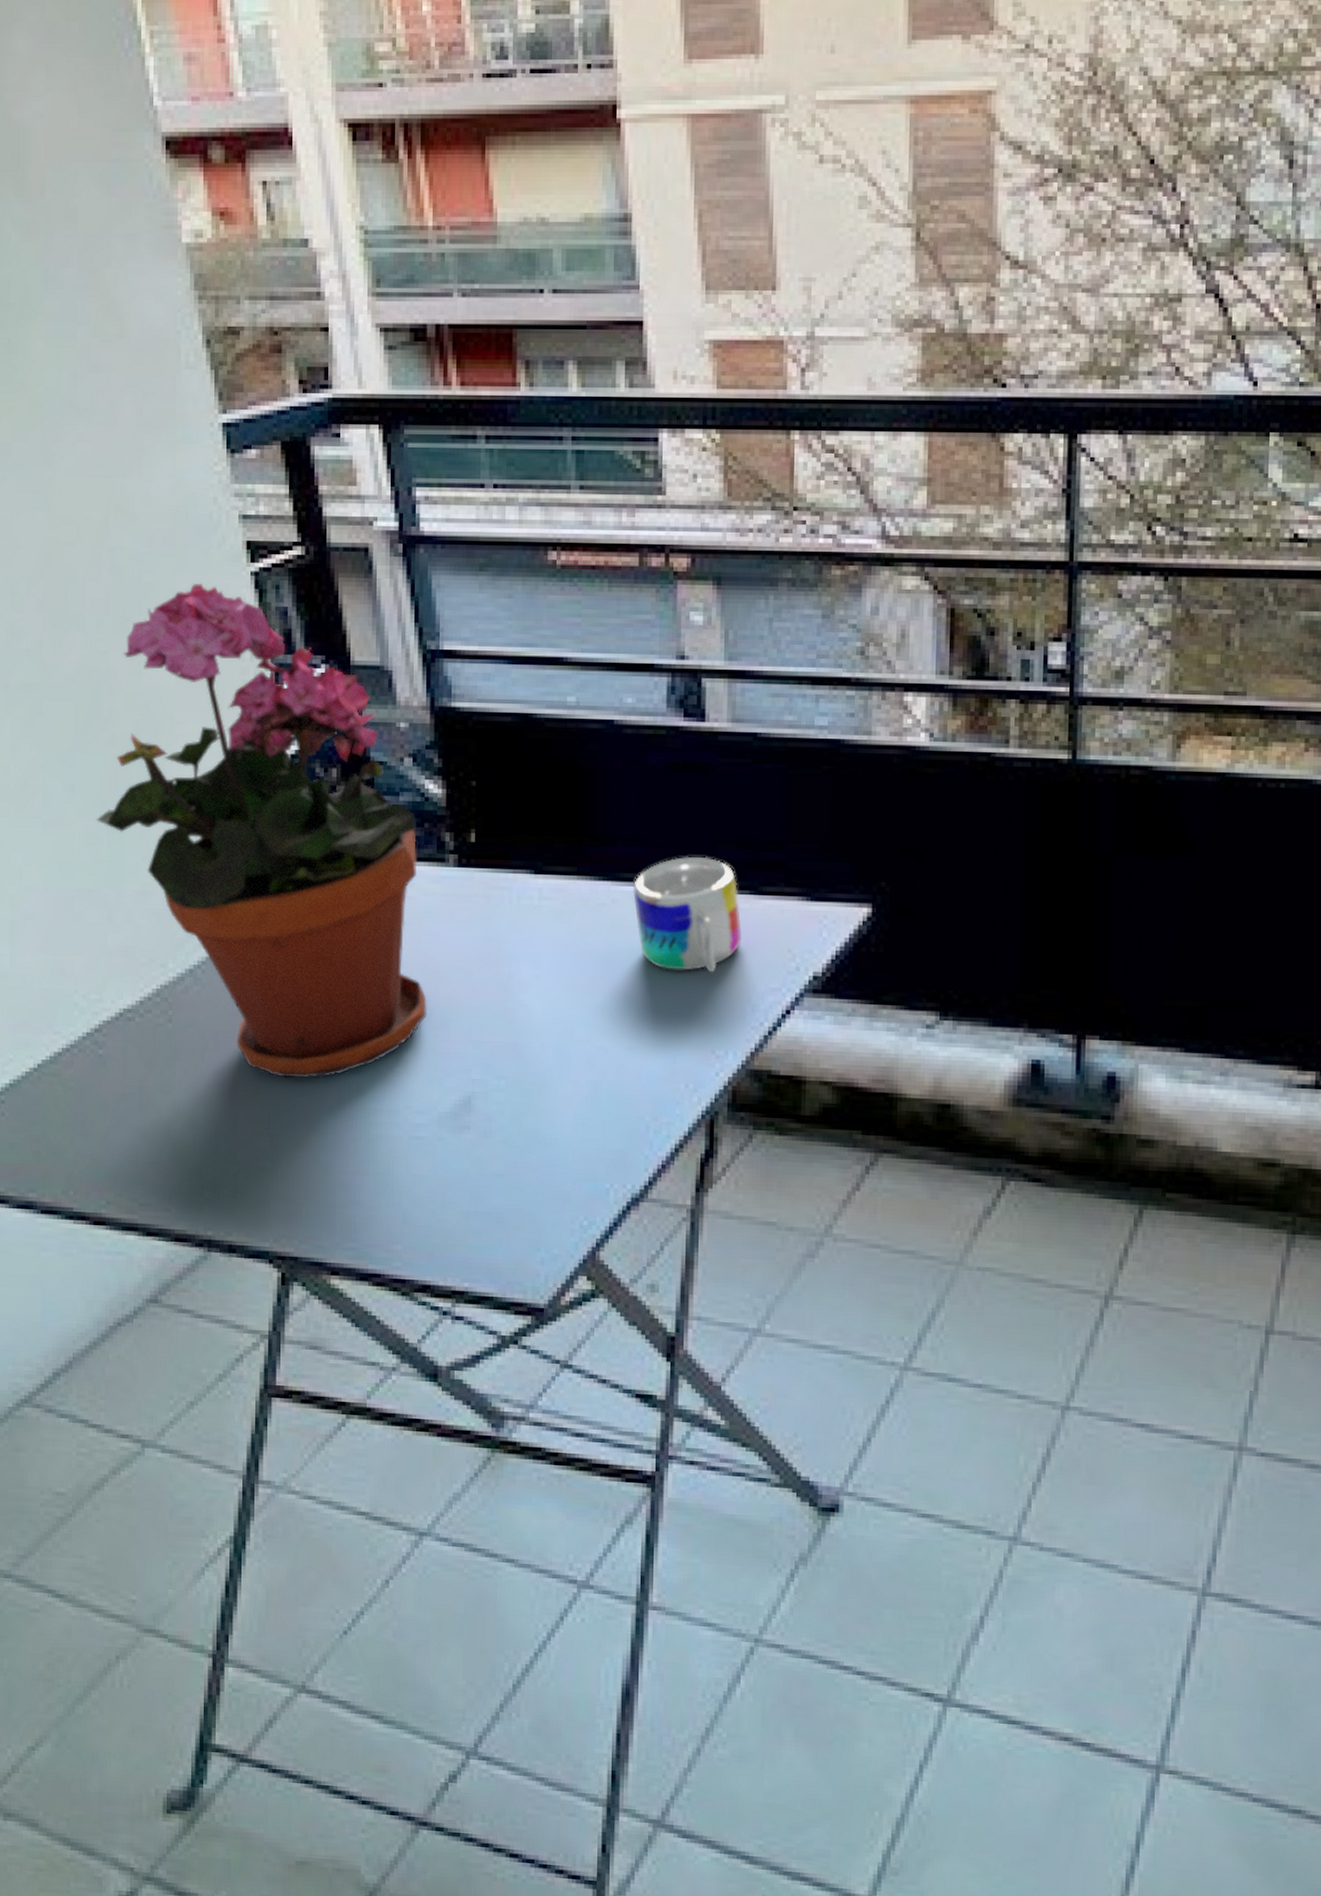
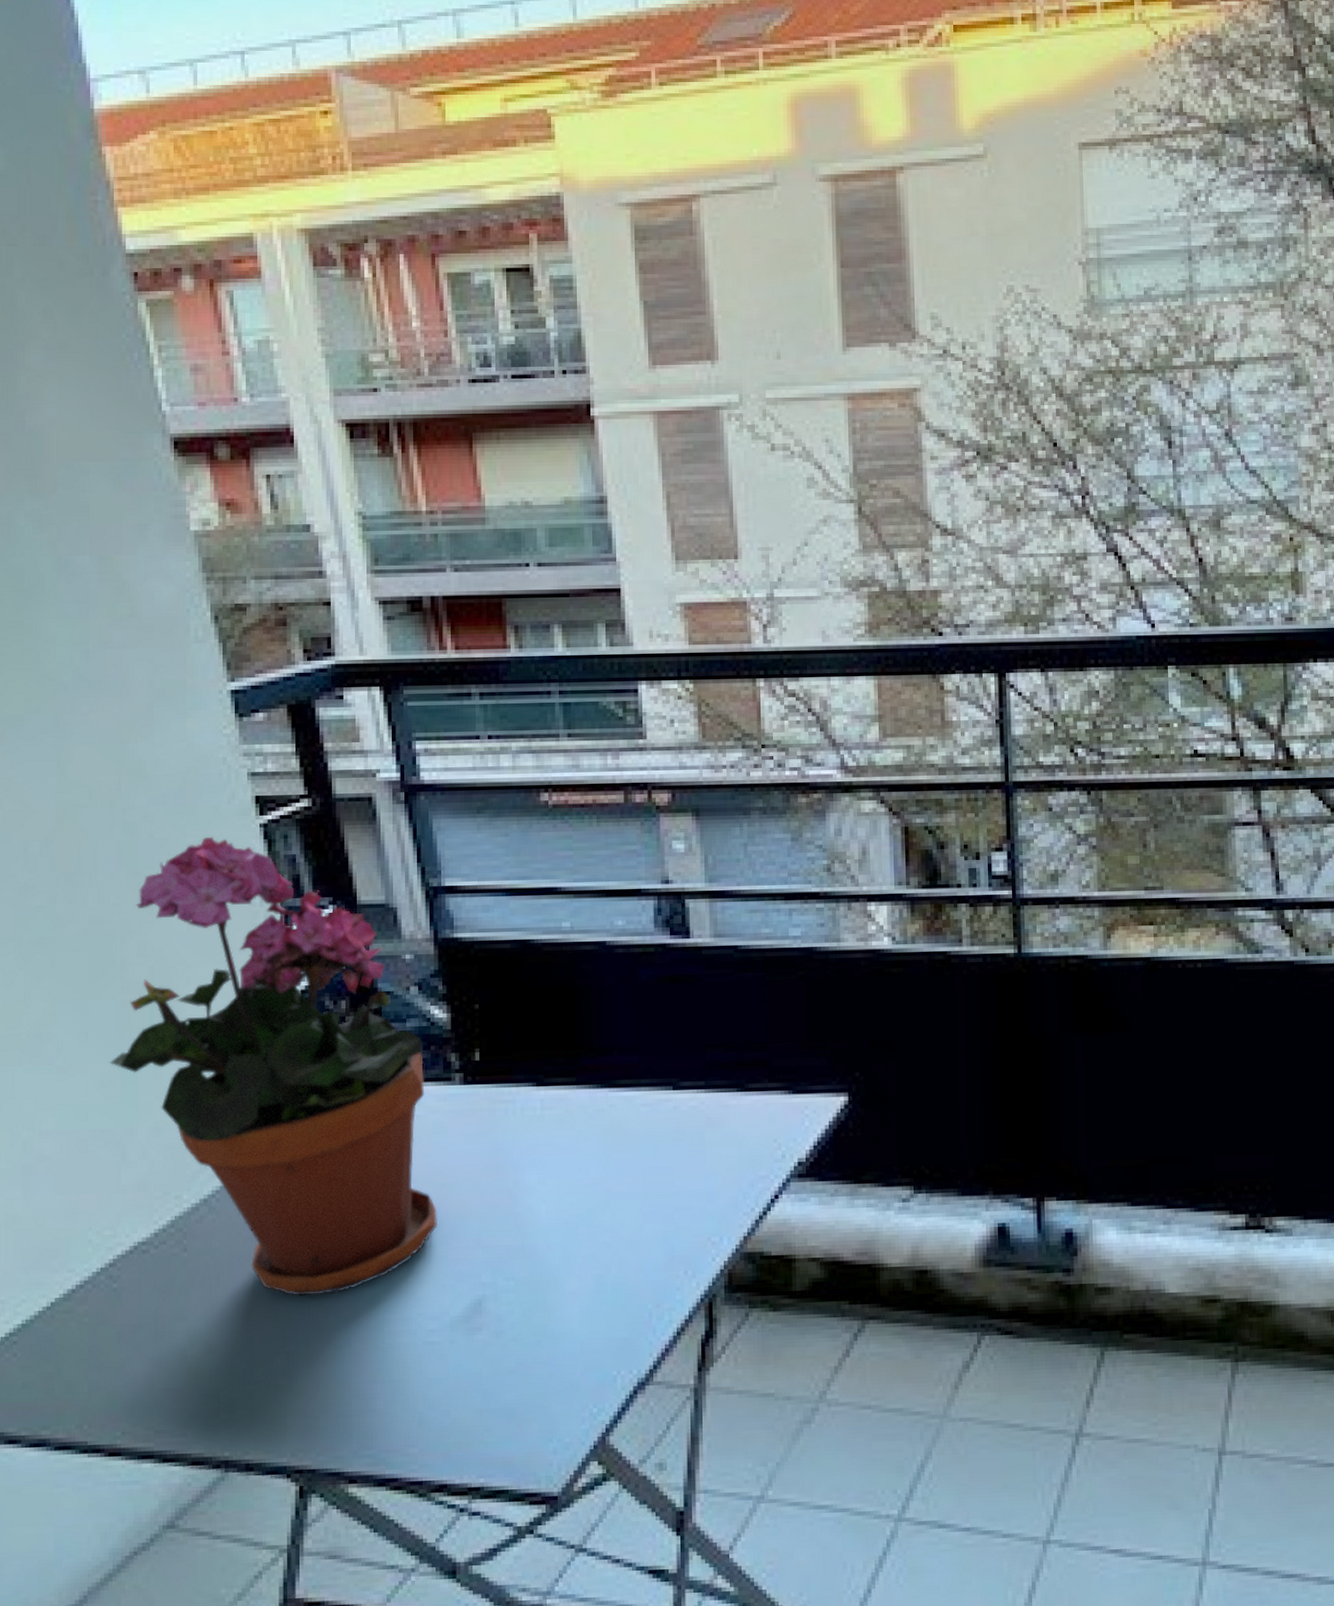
mug: present [633,856,742,973] -> none [629,1060,731,1167]

